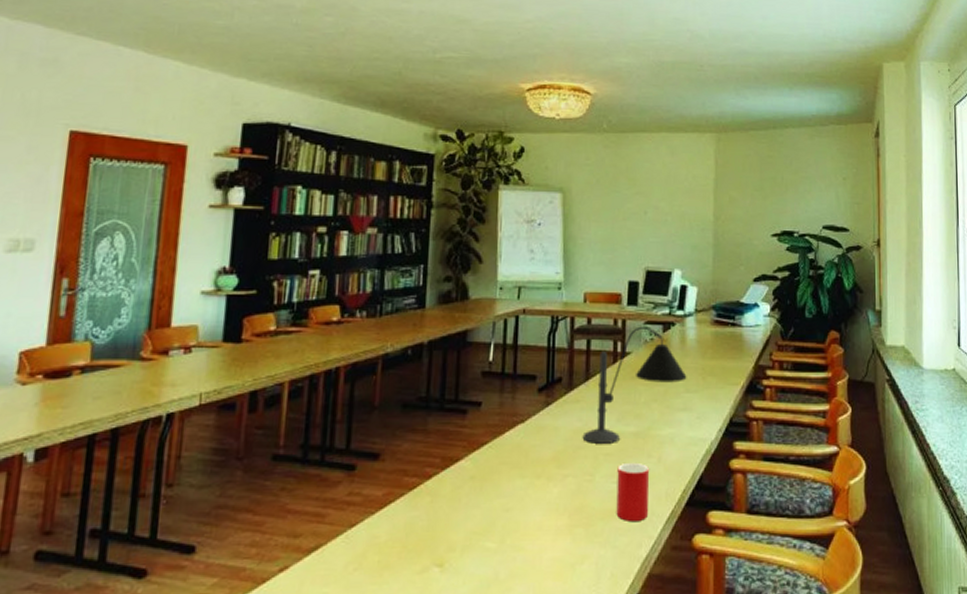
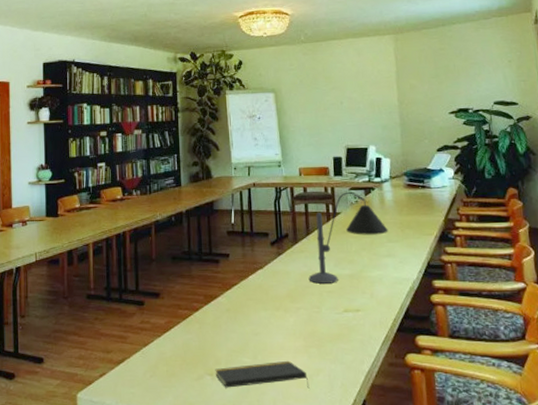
notepad: none [446,544,570,583] -> present [215,360,310,389]
cup: present [616,462,650,522] -> none [338,297,367,344]

